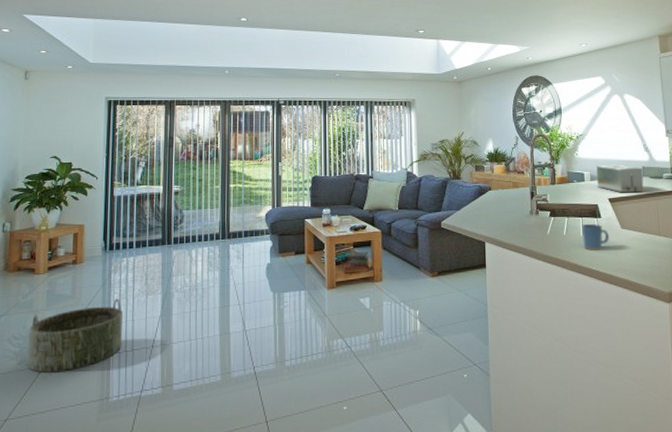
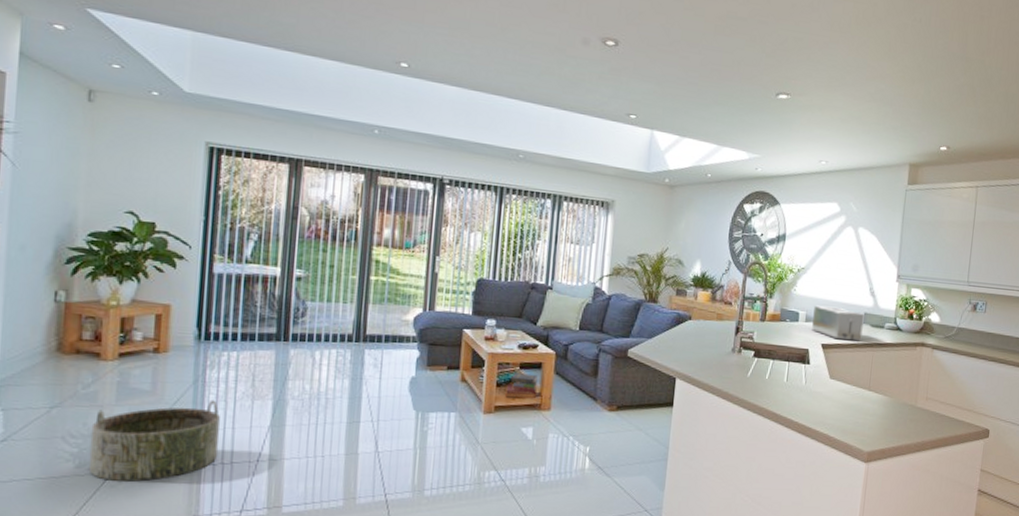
mug: present [581,223,609,250] -> none [785,369,815,400]

